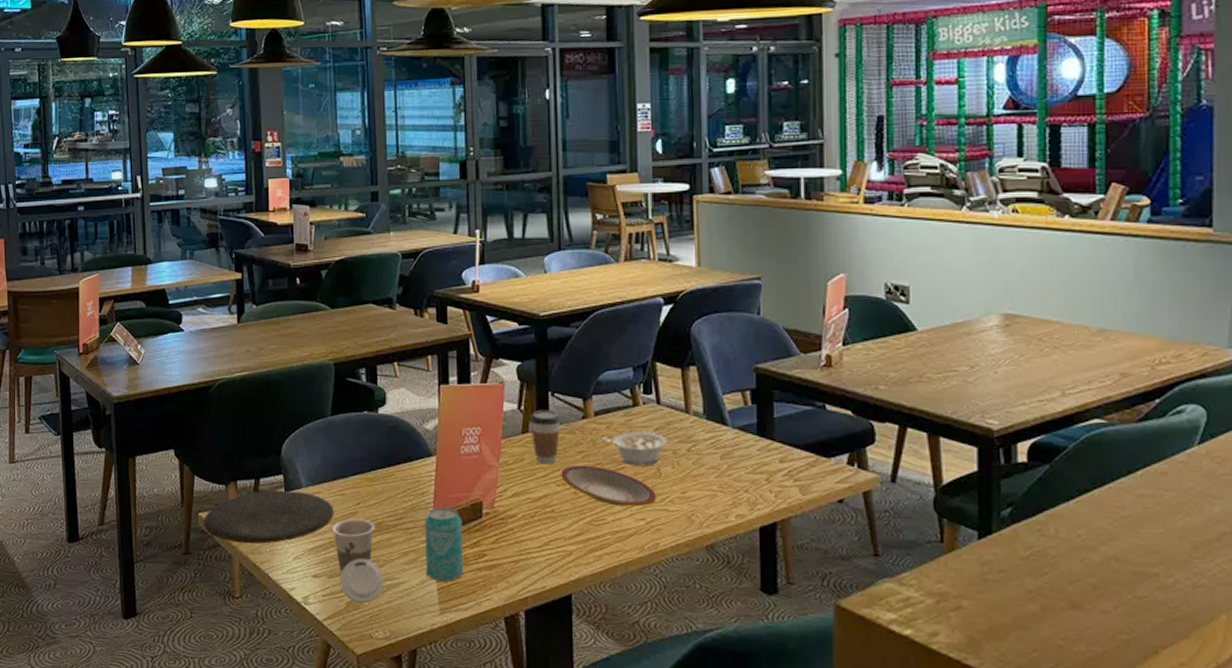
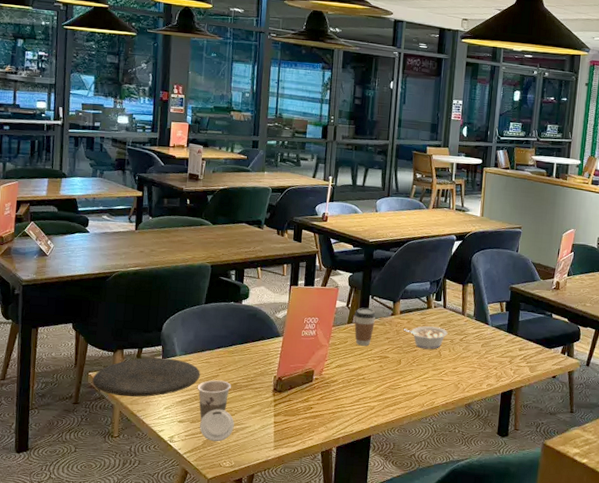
beverage can: present [425,506,464,582] -> none [266,373,298,427]
plate: present [561,465,656,507] -> none [372,347,436,377]

